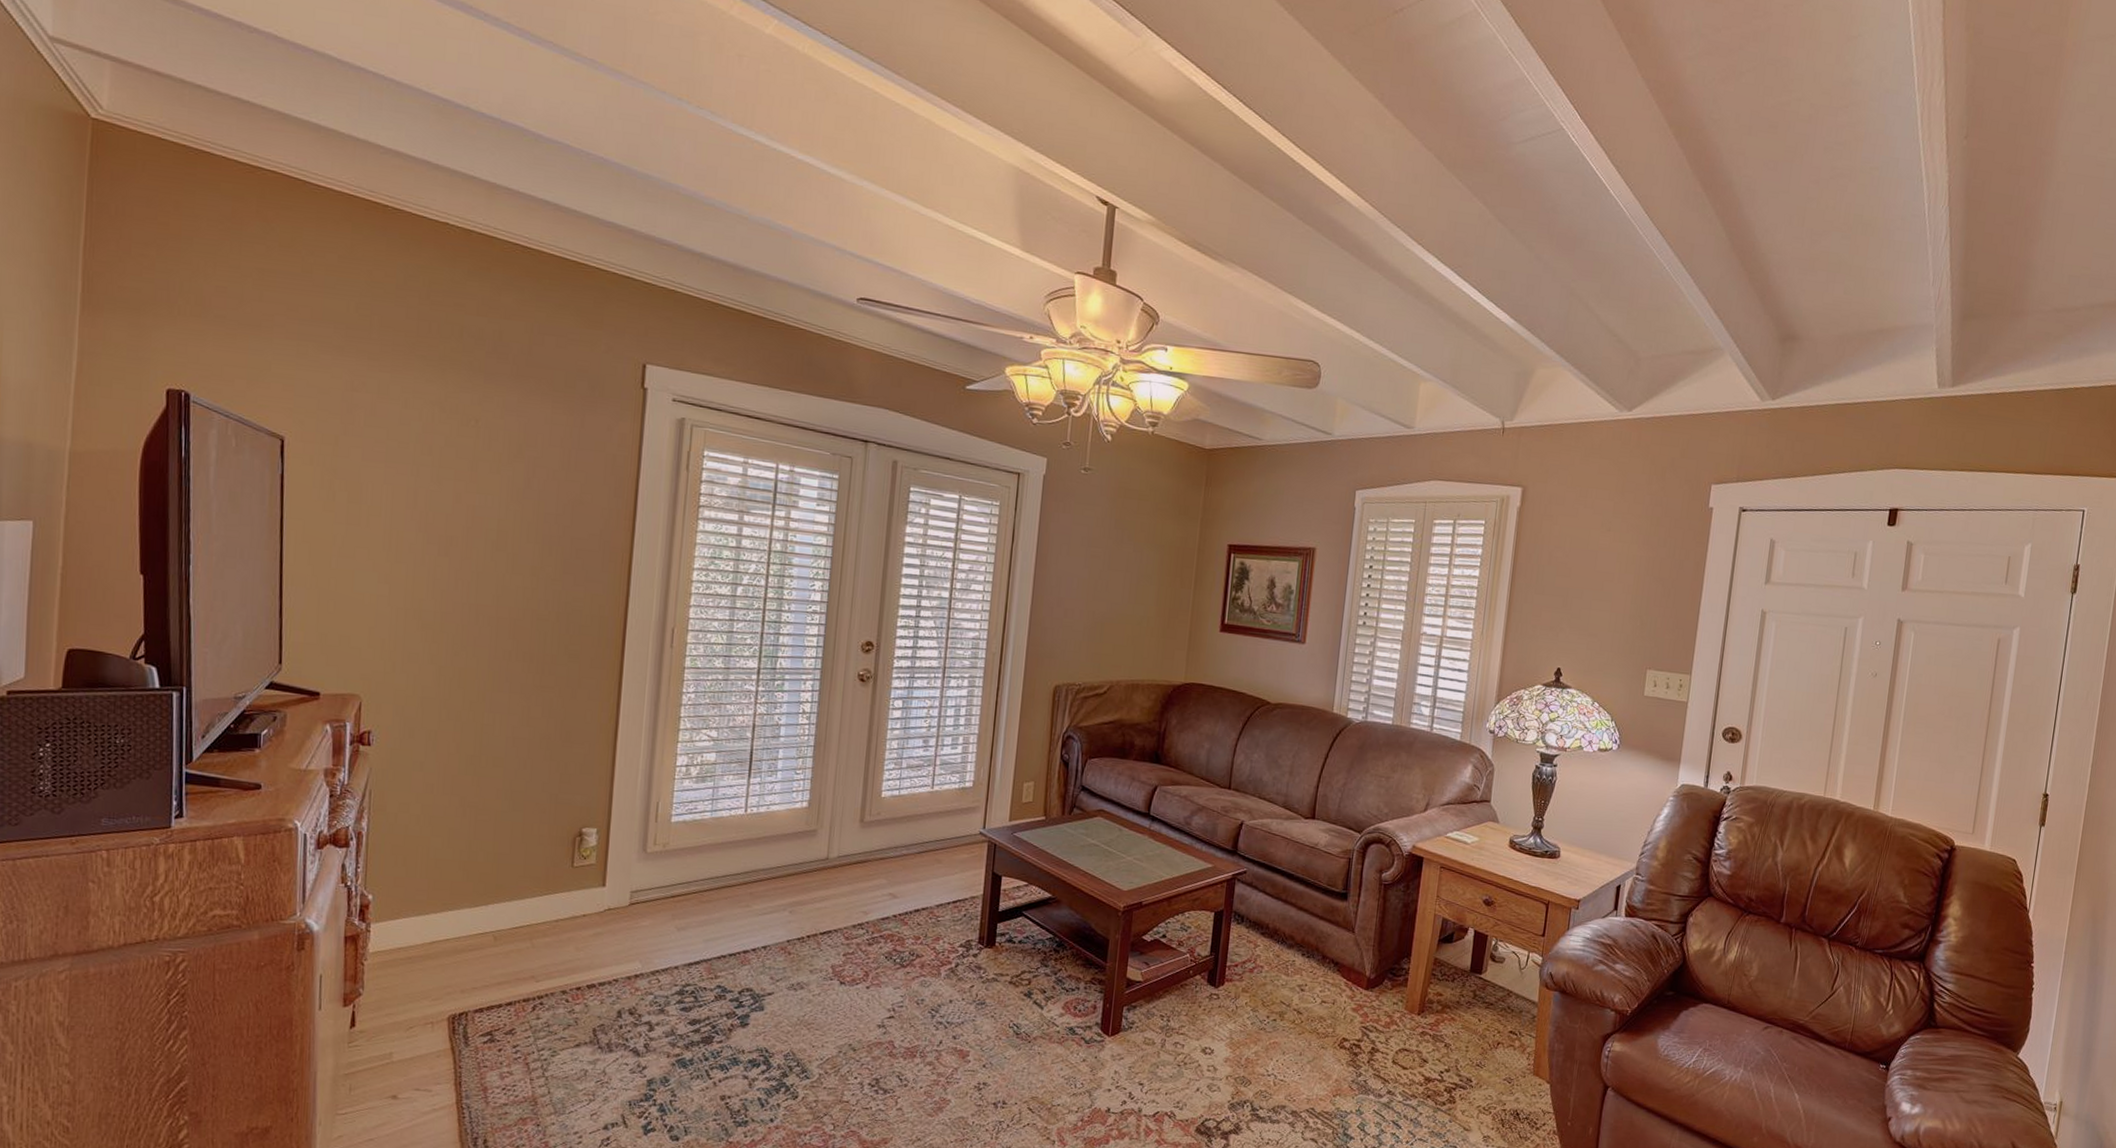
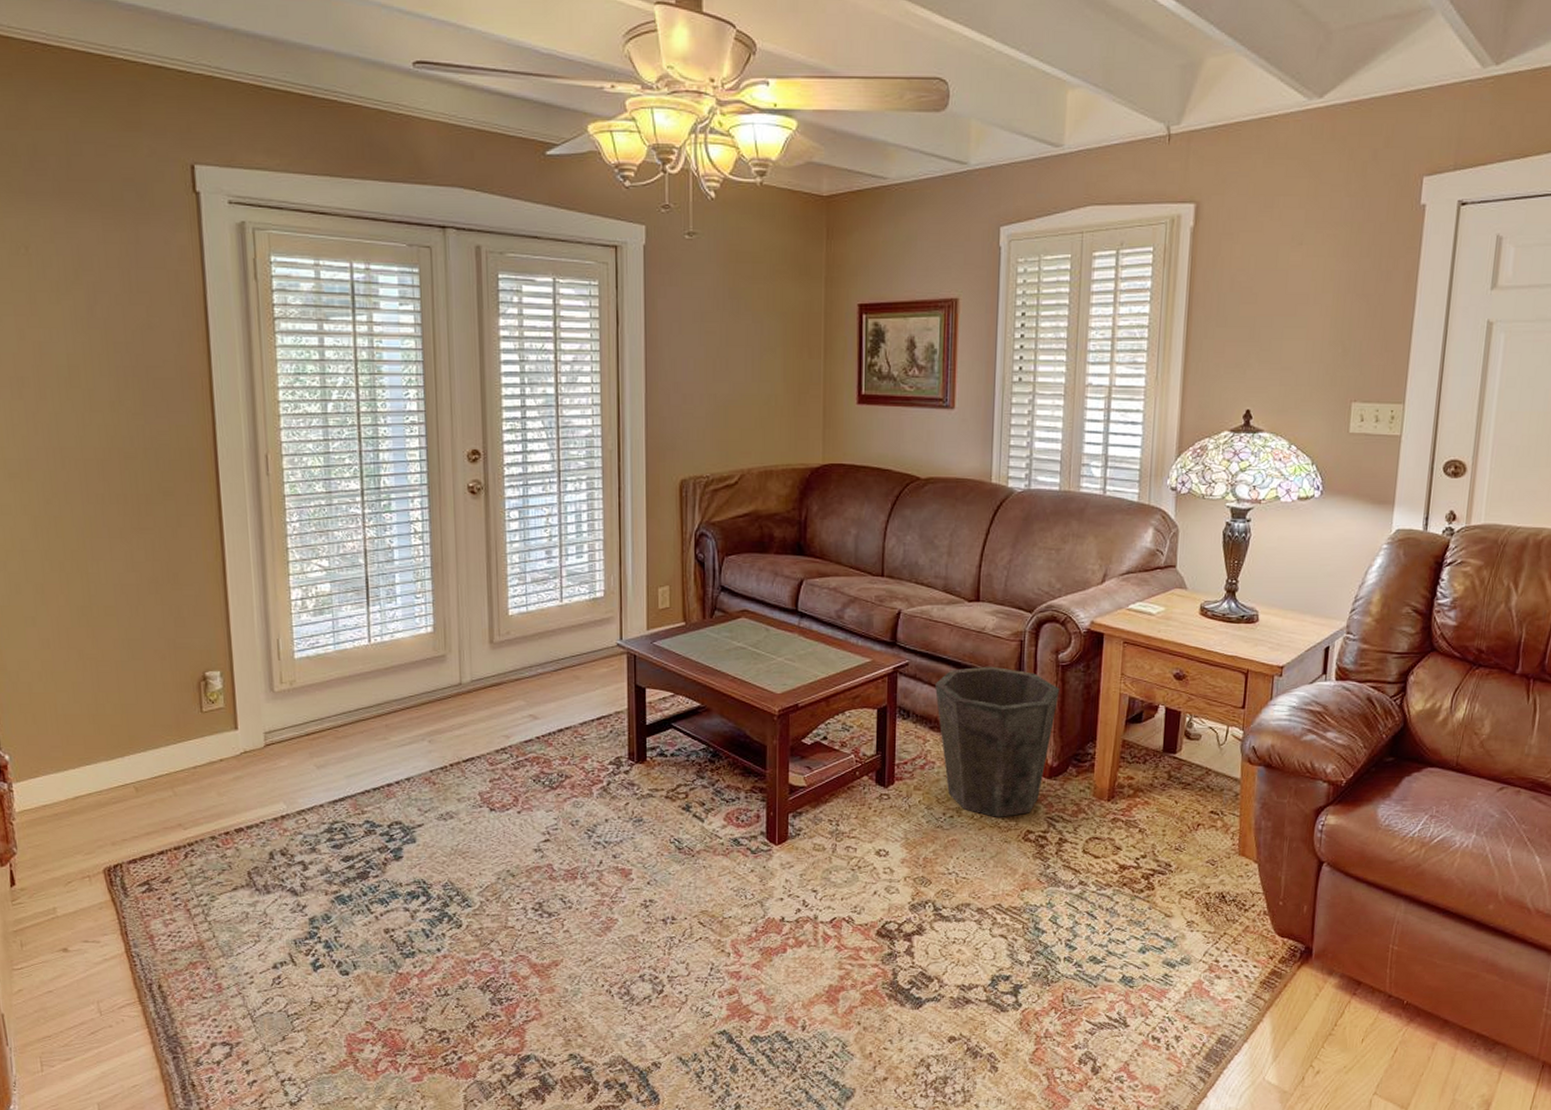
waste bin: none [1268,879,1381,1024] -> present [935,666,1060,817]

